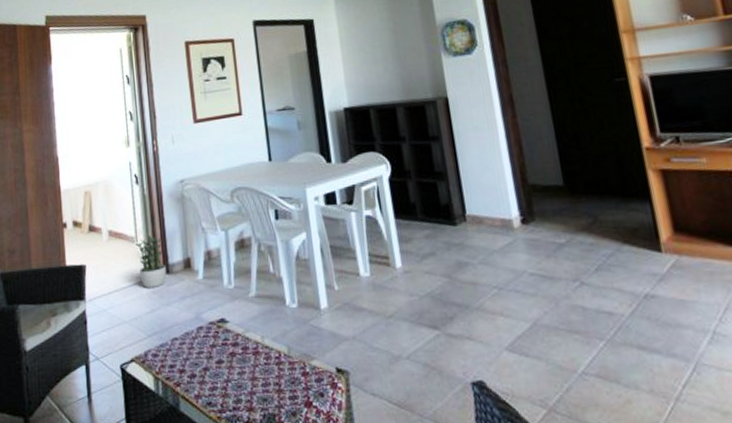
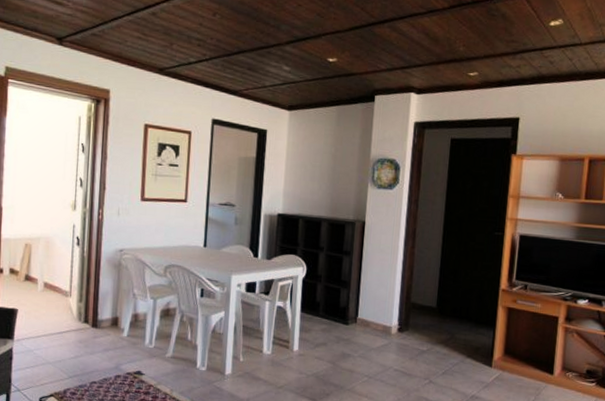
potted plant: present [135,235,167,289] -> none [69,292,95,338]

